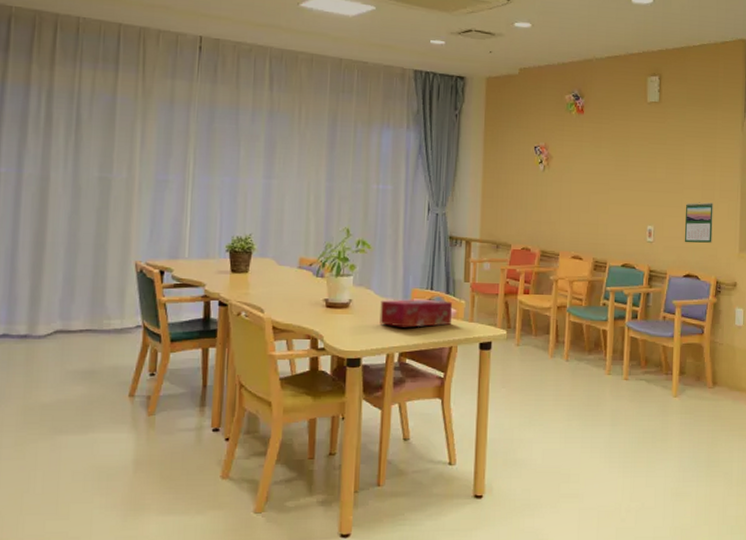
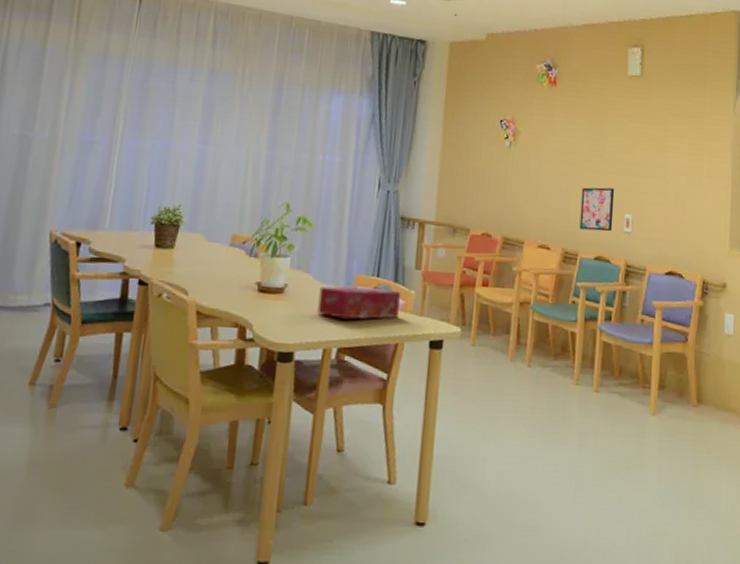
wall art: none [607,203,638,242] -> present [579,187,615,232]
calendar: present [684,202,713,243] -> none [666,189,701,237]

